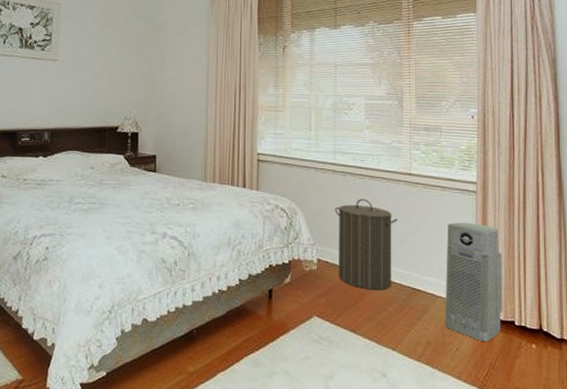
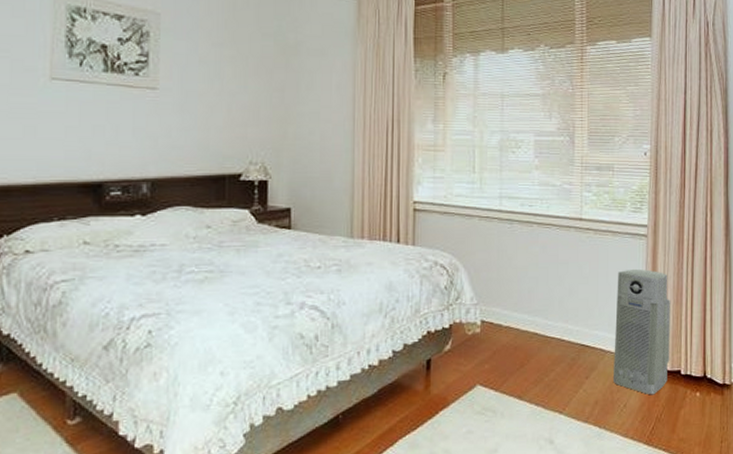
laundry hamper: present [335,199,398,291] -> none [501,249,567,351]

